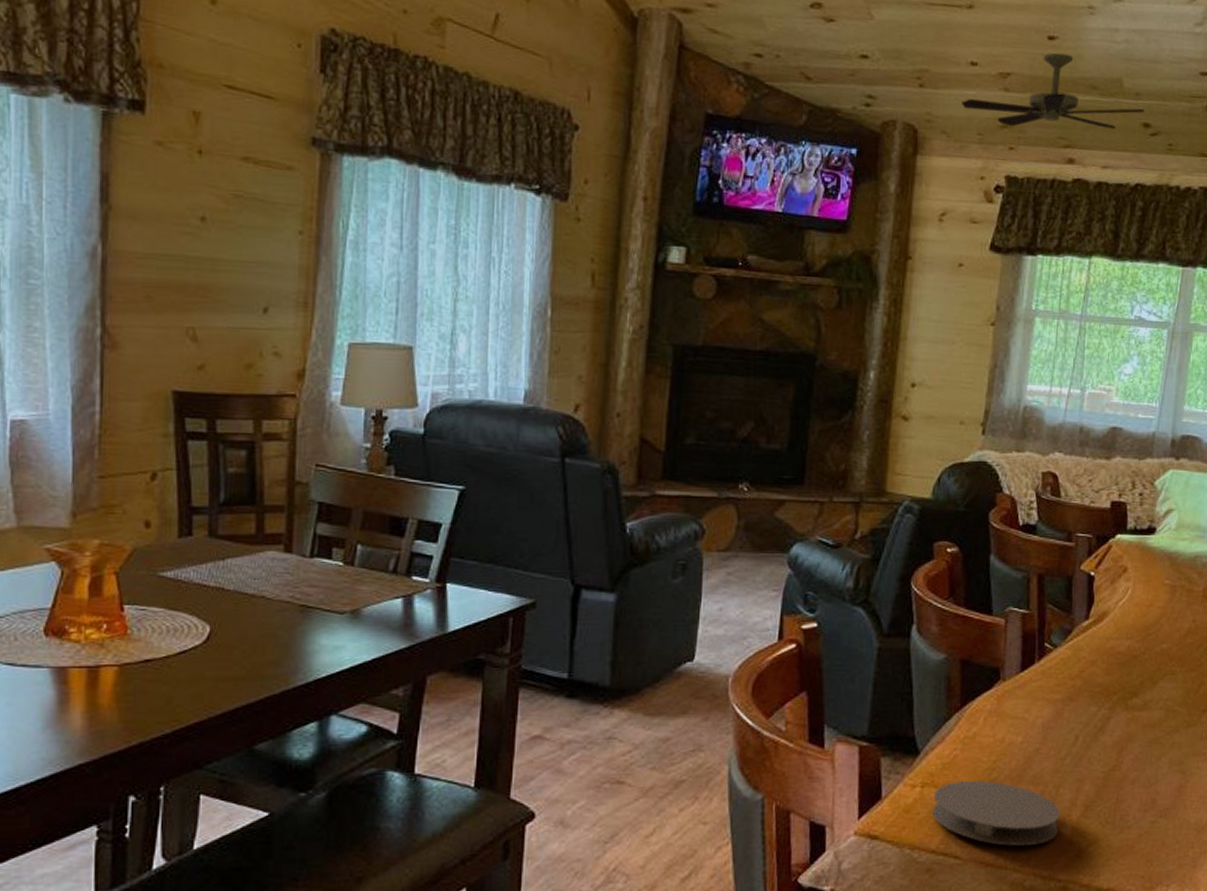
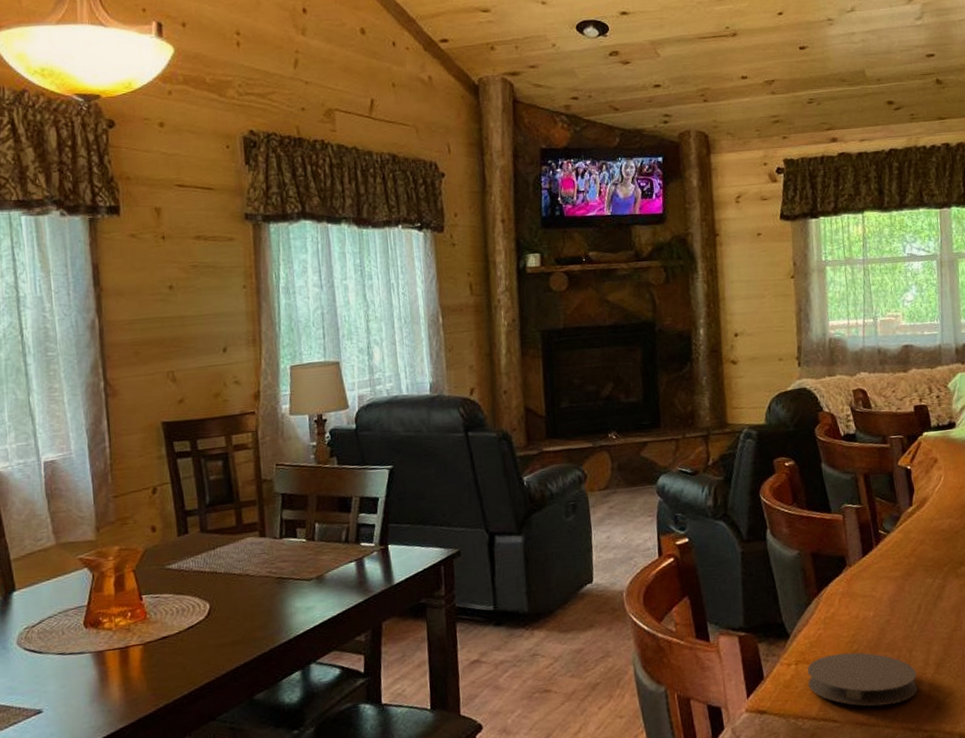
ceiling fan: present [961,52,1144,129] -> none [739,58,887,121]

